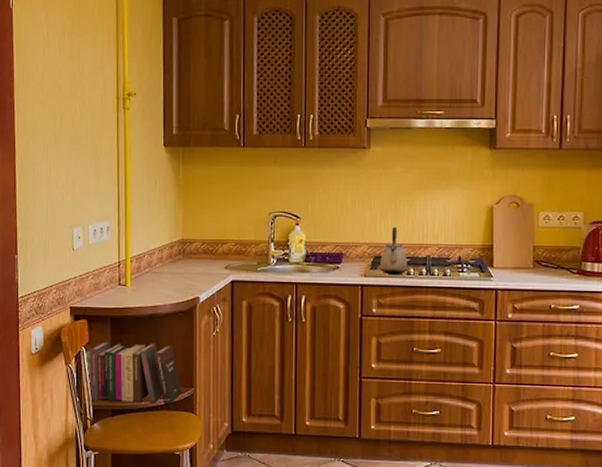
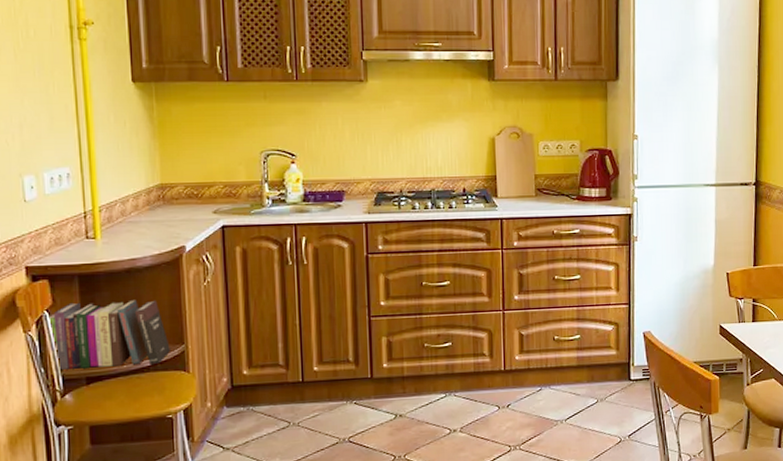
kettle: present [380,226,408,275] -> none [384,161,413,210]

